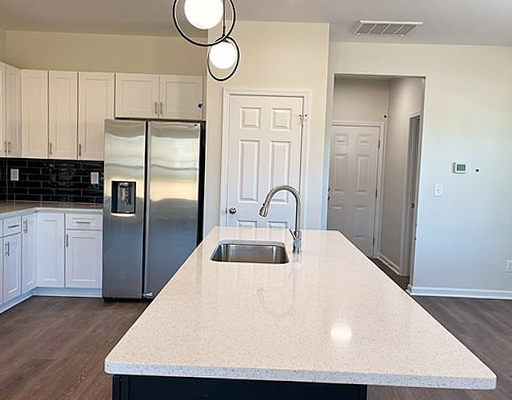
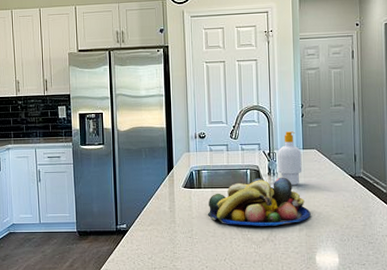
fruit bowl: none [233,254,329,301] -> present [208,177,311,226]
soap bottle: none [302,212,325,264] -> present [277,131,302,186]

